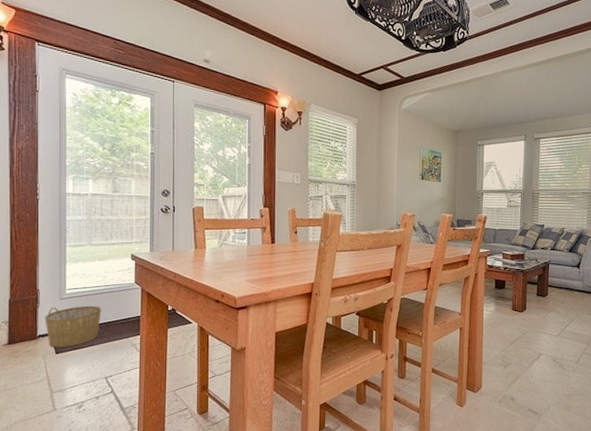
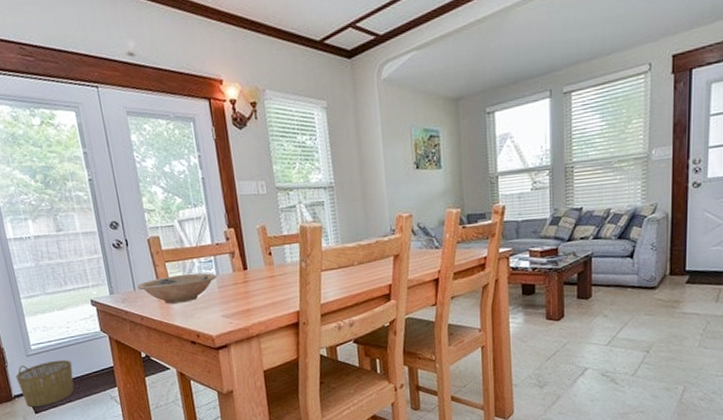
bowl: none [176,241,248,266] -> present [137,272,217,304]

